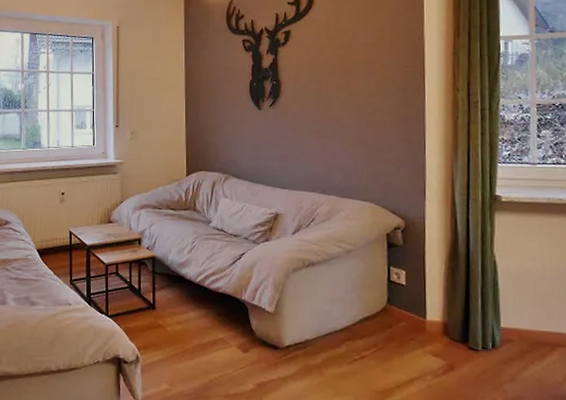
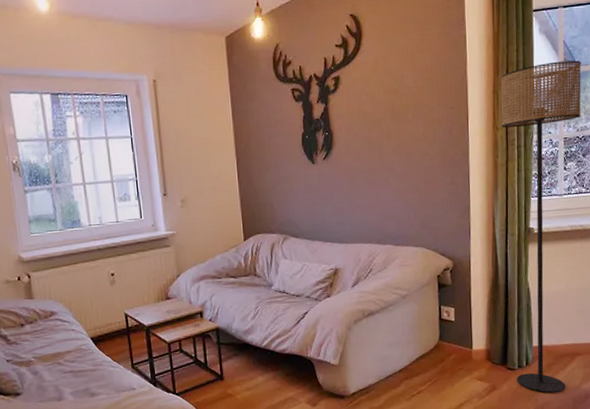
floor lamp: none [462,26,557,387] -> present [501,60,581,393]

